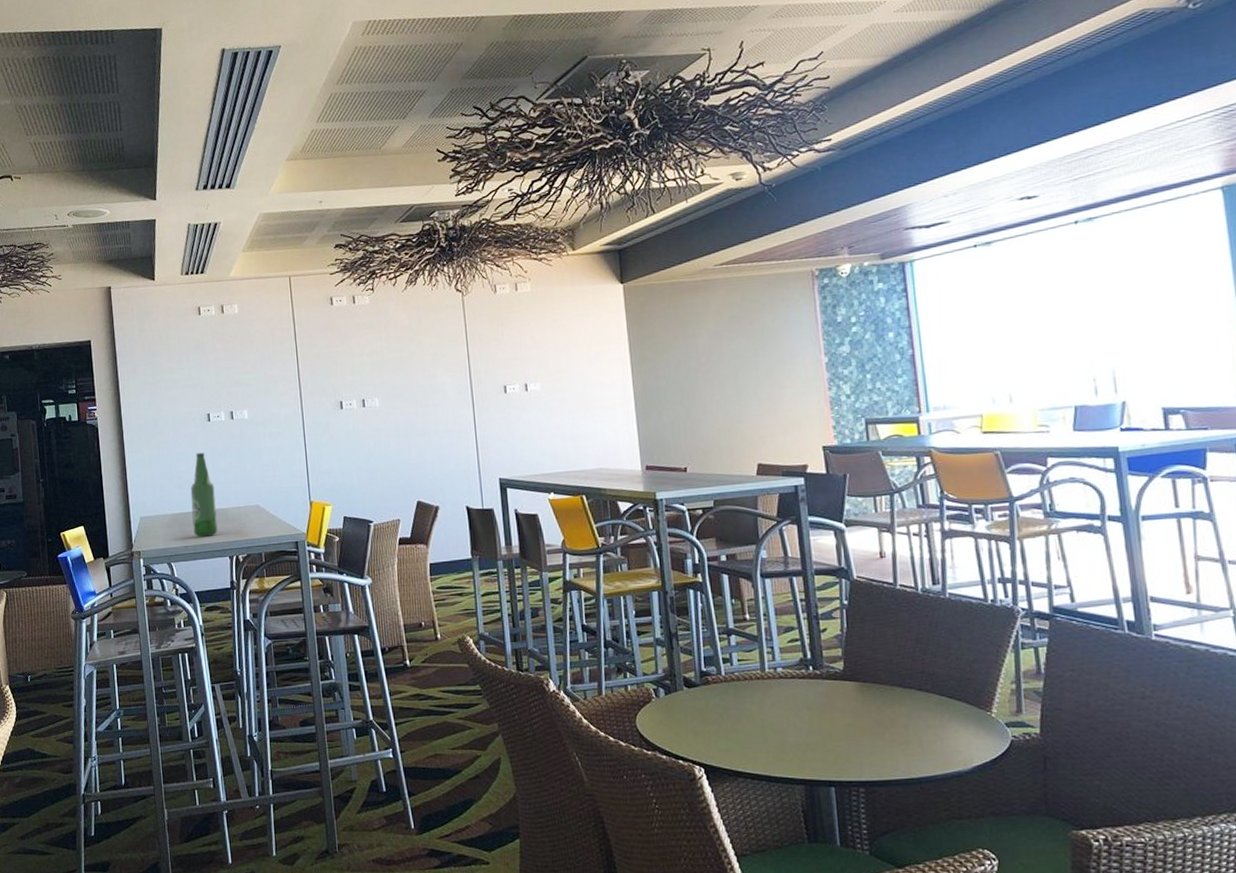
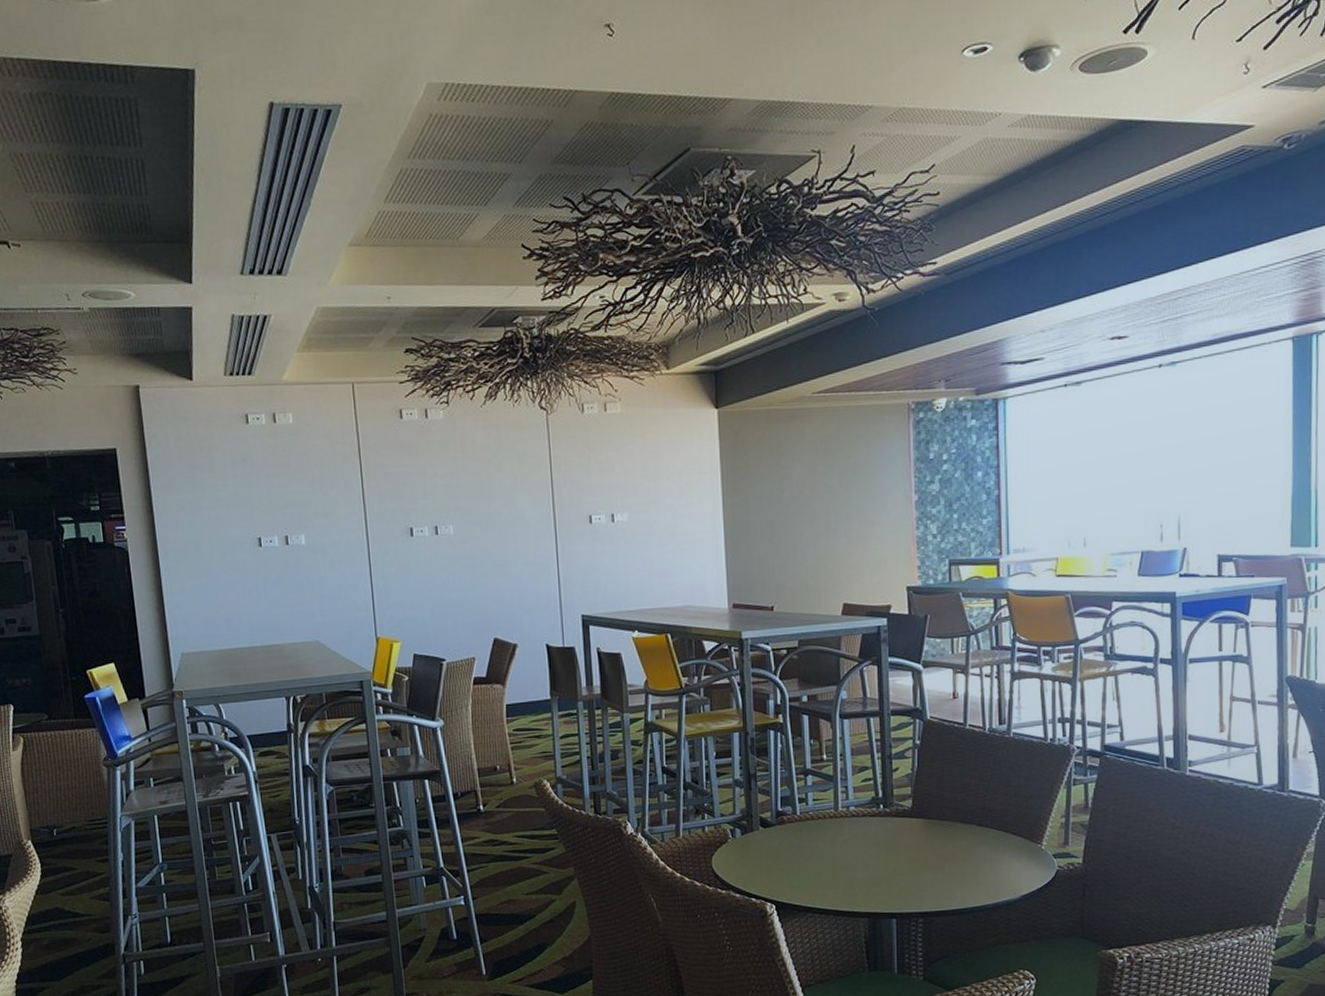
beer bottle: present [190,452,218,537] -> none [239,582,272,675]

